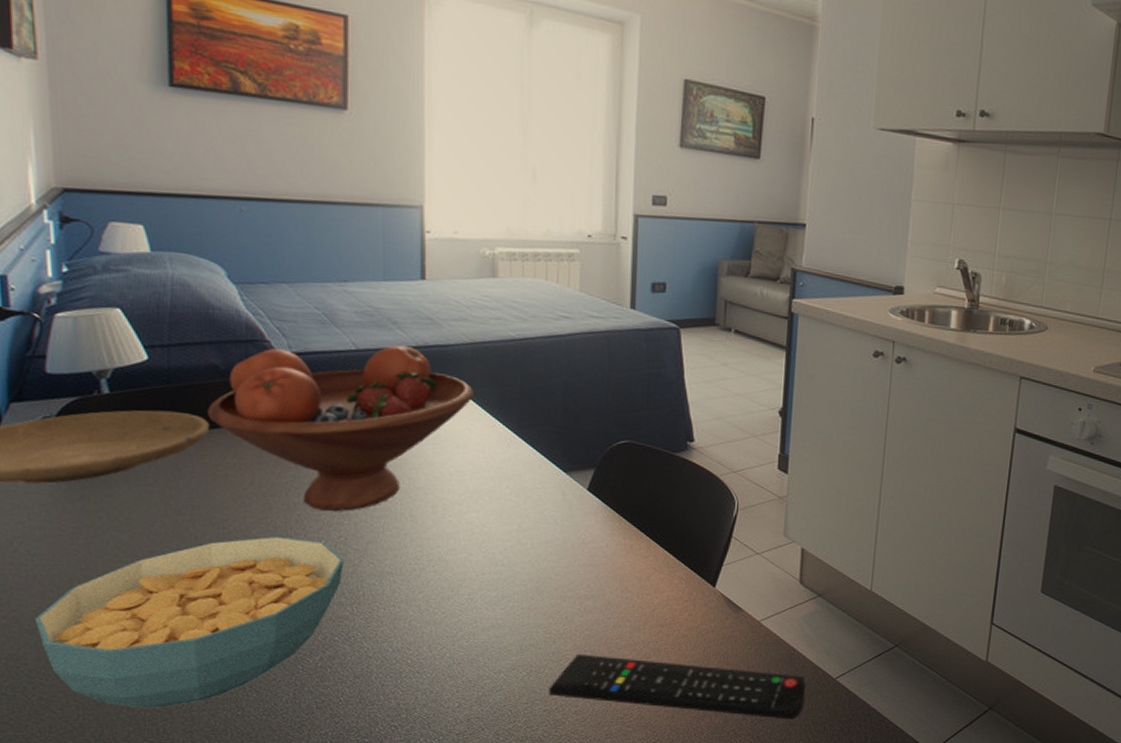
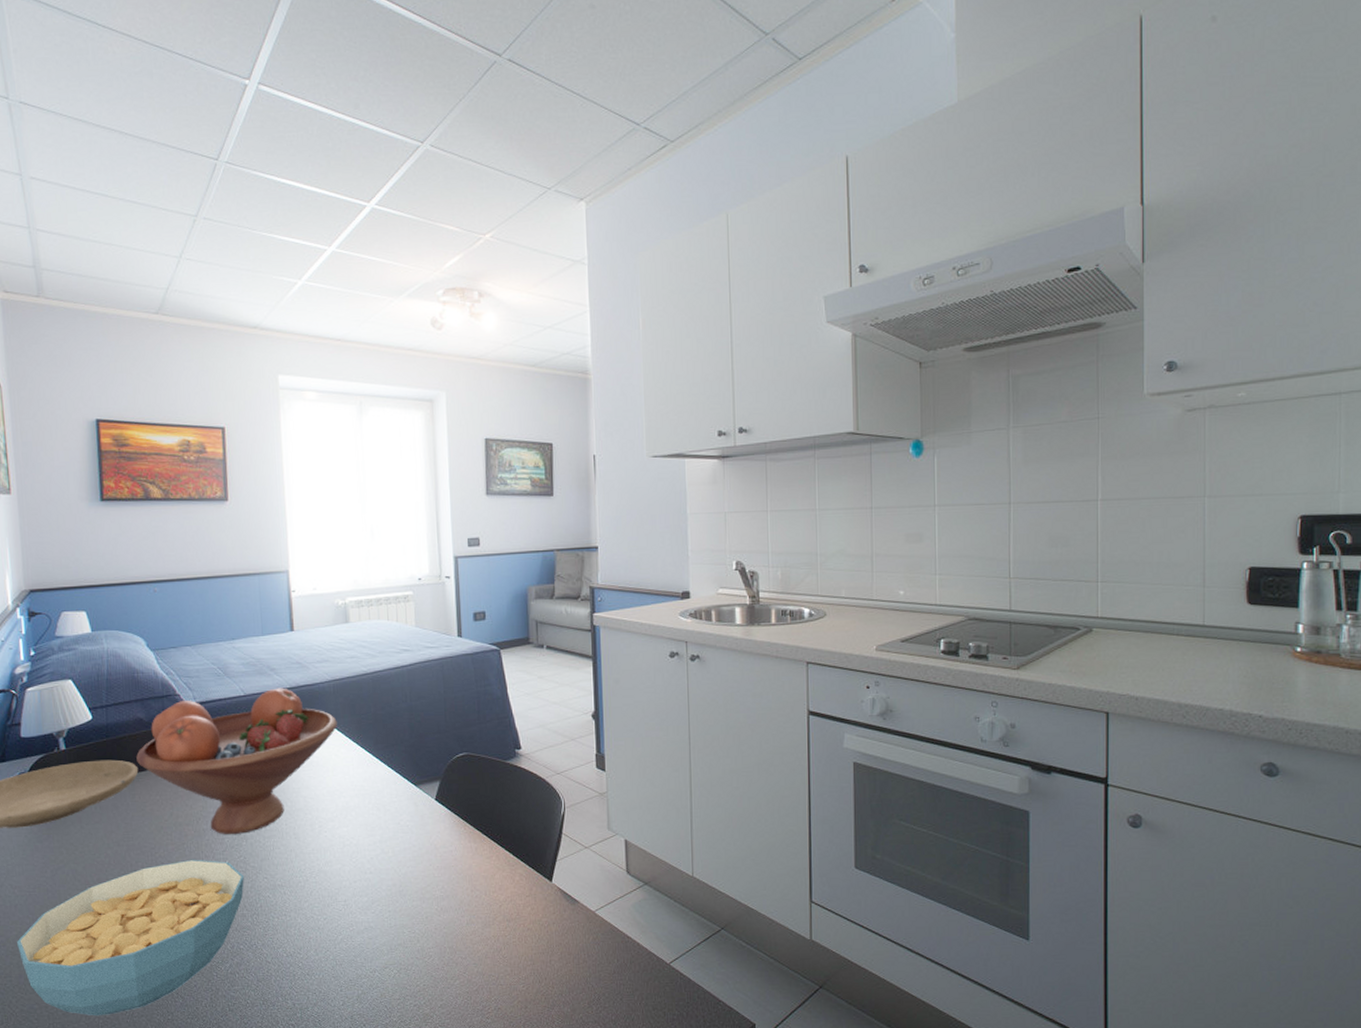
remote control: present [549,653,805,720] -> none [417,950,643,1006]

